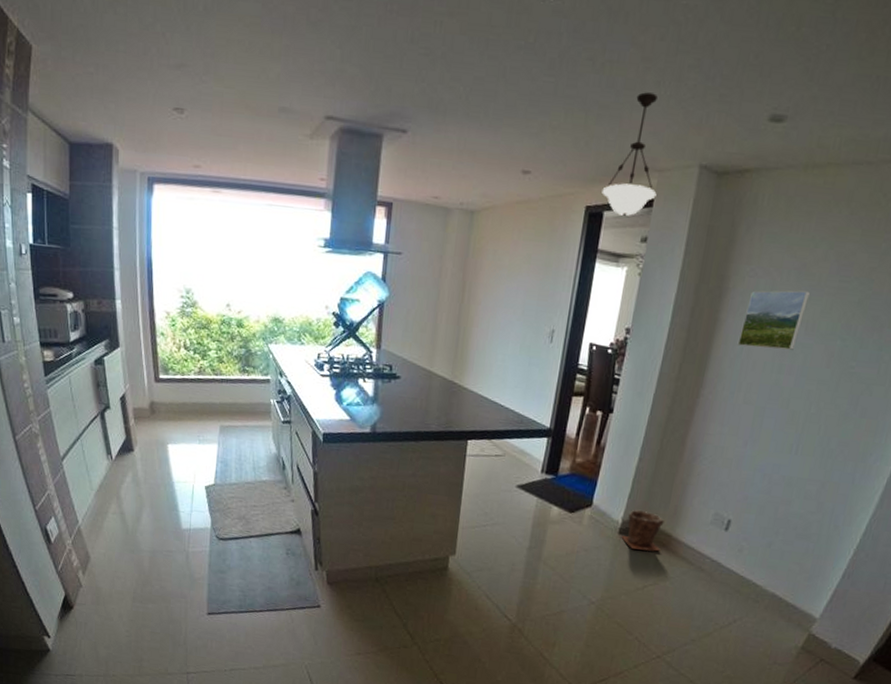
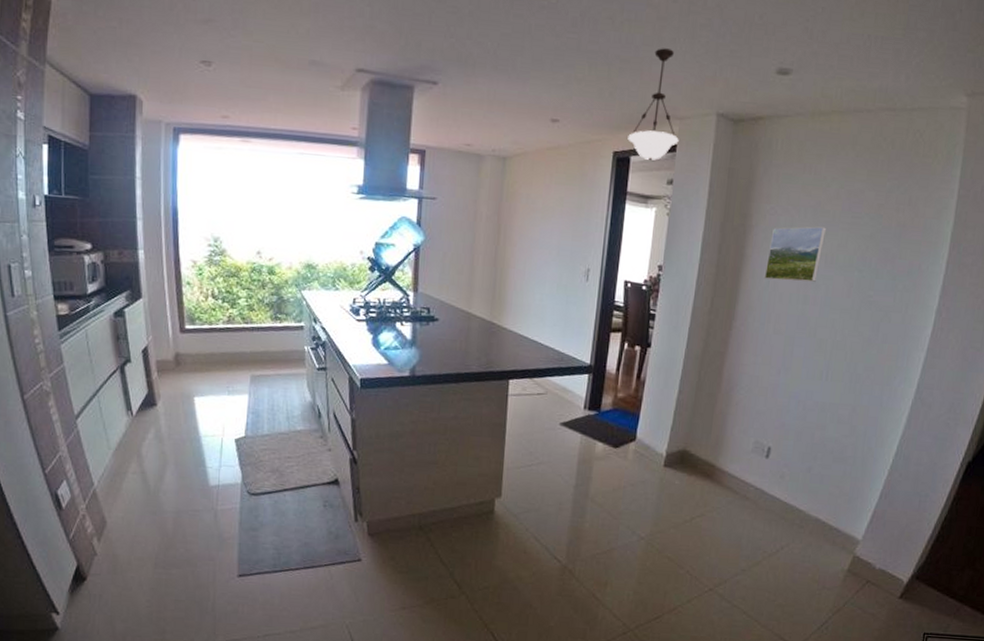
plant pot: present [621,509,664,552] -> none [666,441,707,483]

